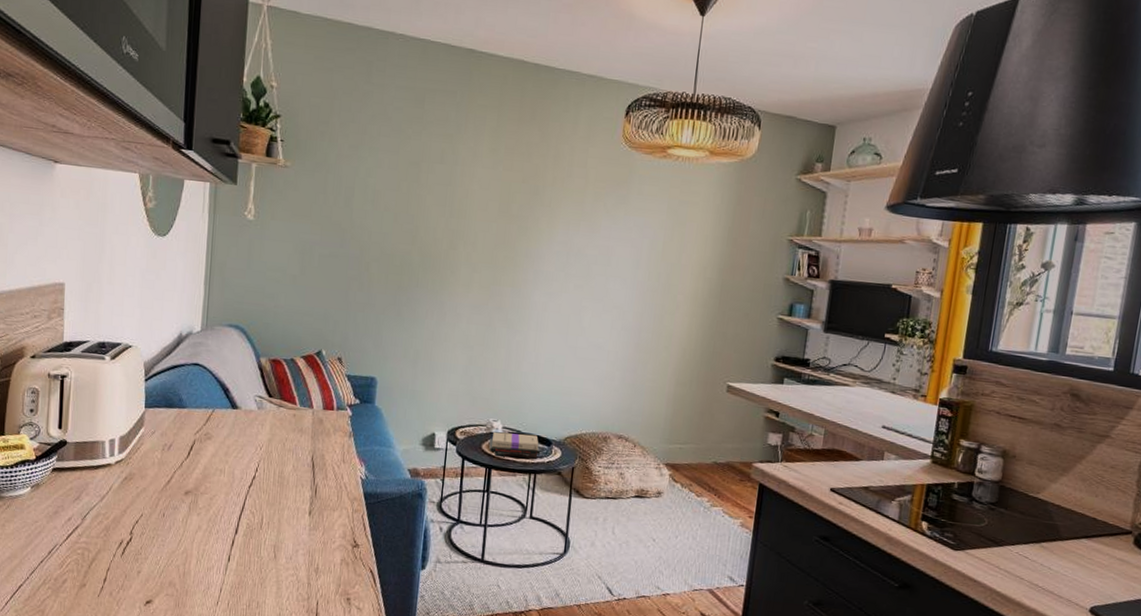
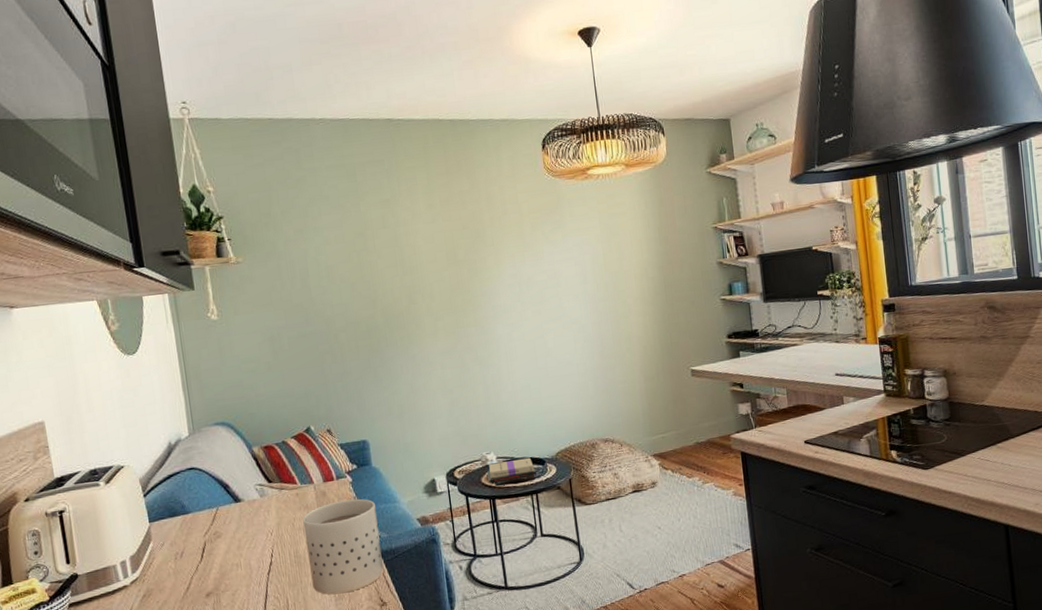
mug: none [290,432,370,526] -> present [302,498,384,595]

